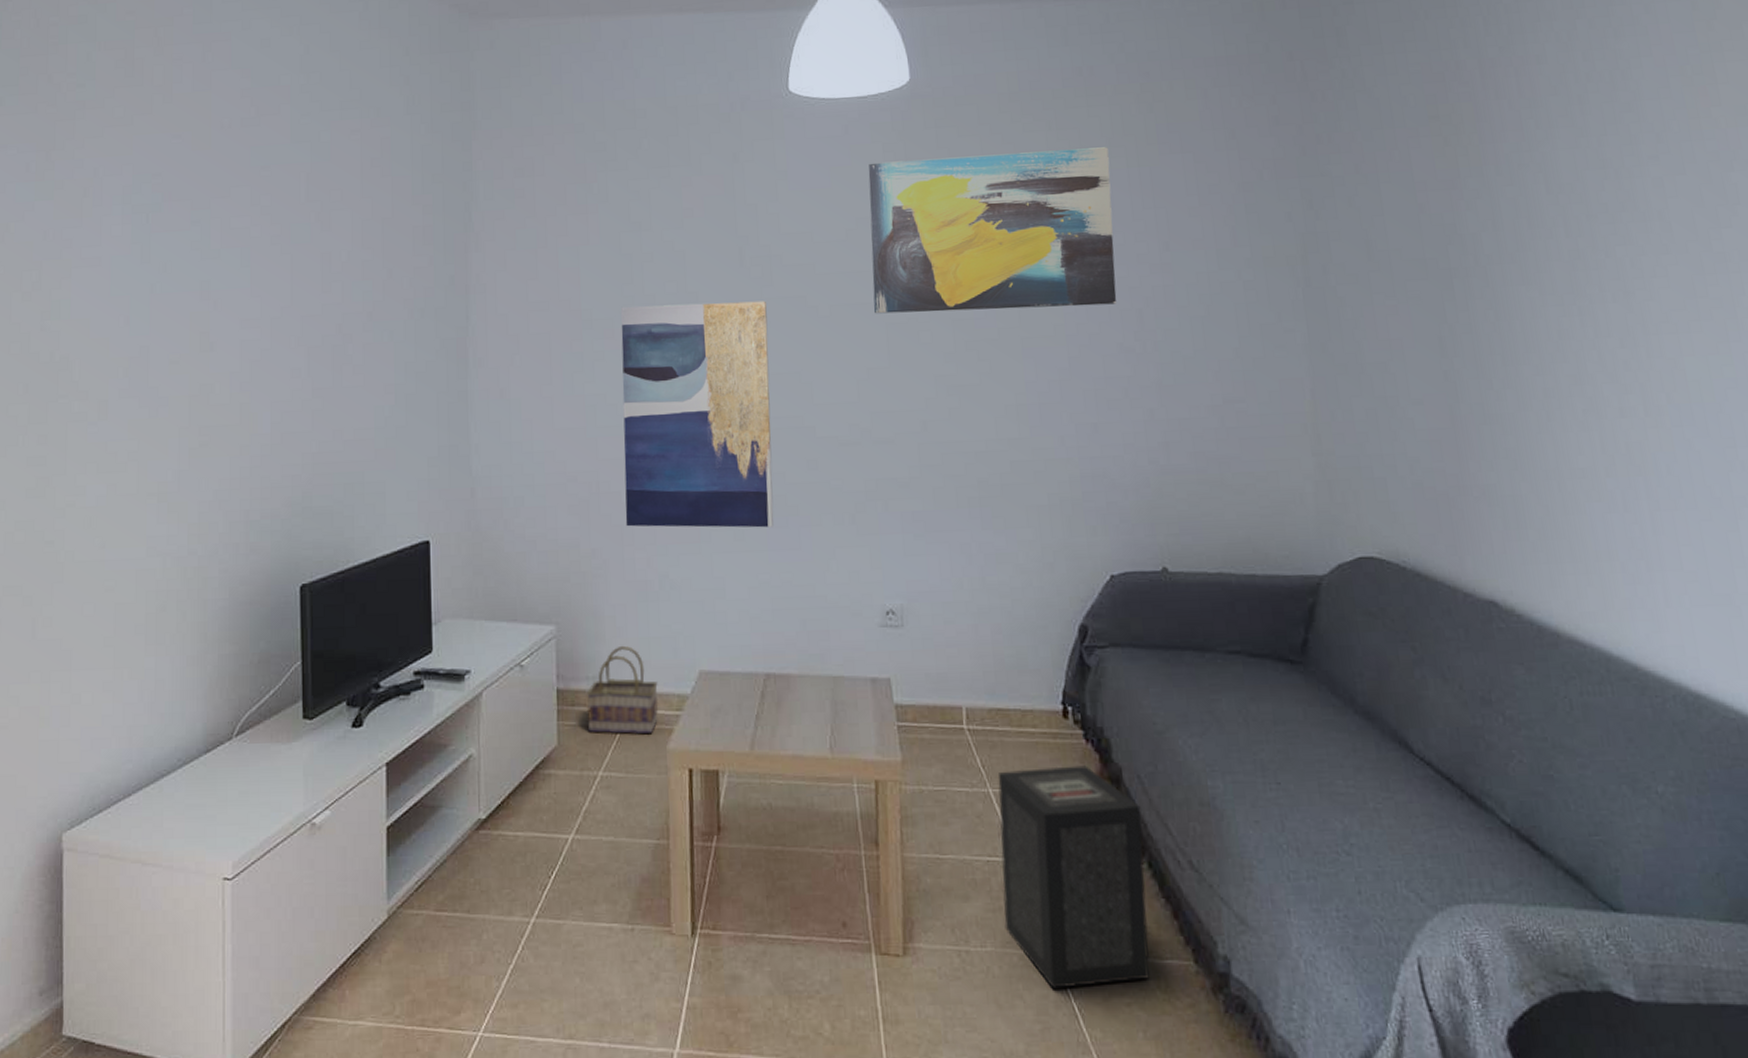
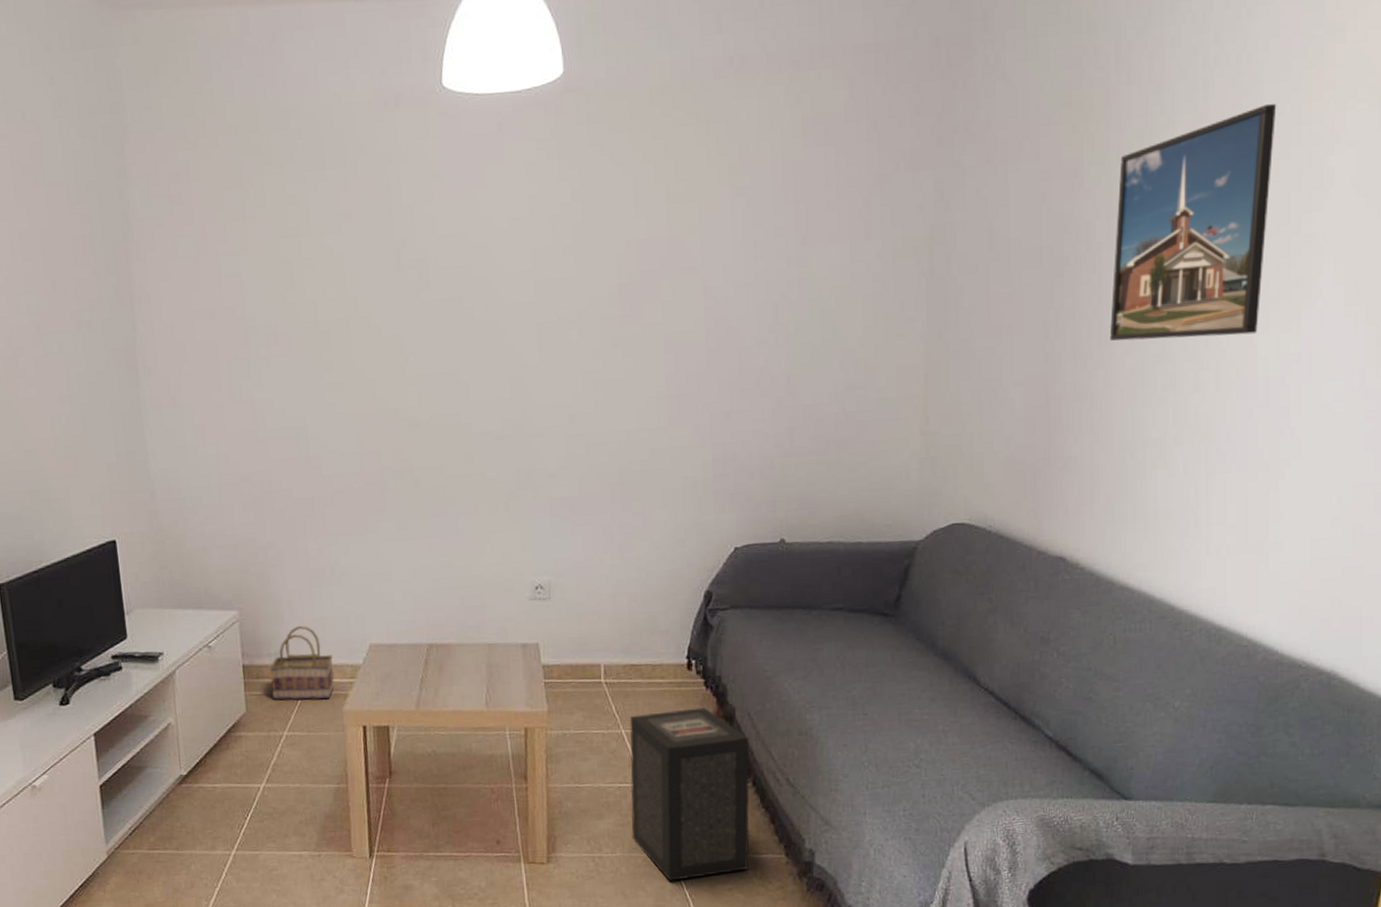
wall art: present [621,301,774,528] -> none [284,303,434,521]
wall art: present [868,147,1117,314] -> none [521,140,755,314]
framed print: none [1499,119,1683,360] -> present [1109,103,1277,341]

